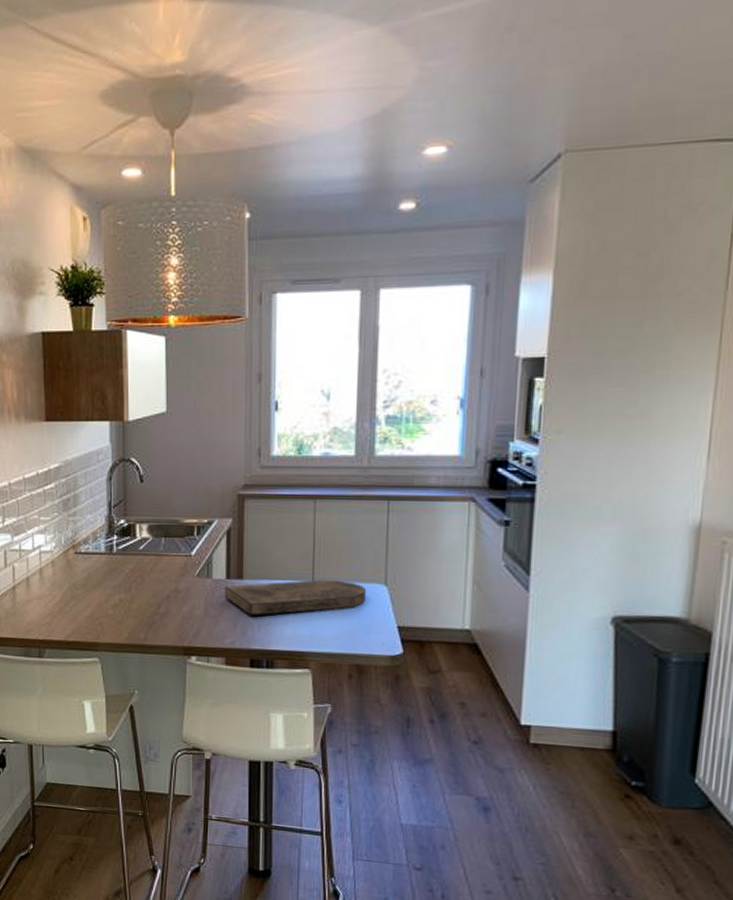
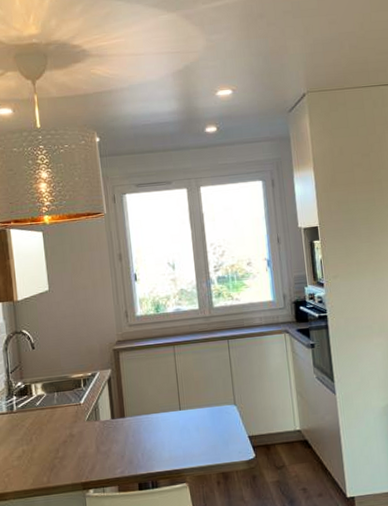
cutting board: present [224,579,367,616] -> none [110,406,222,447]

